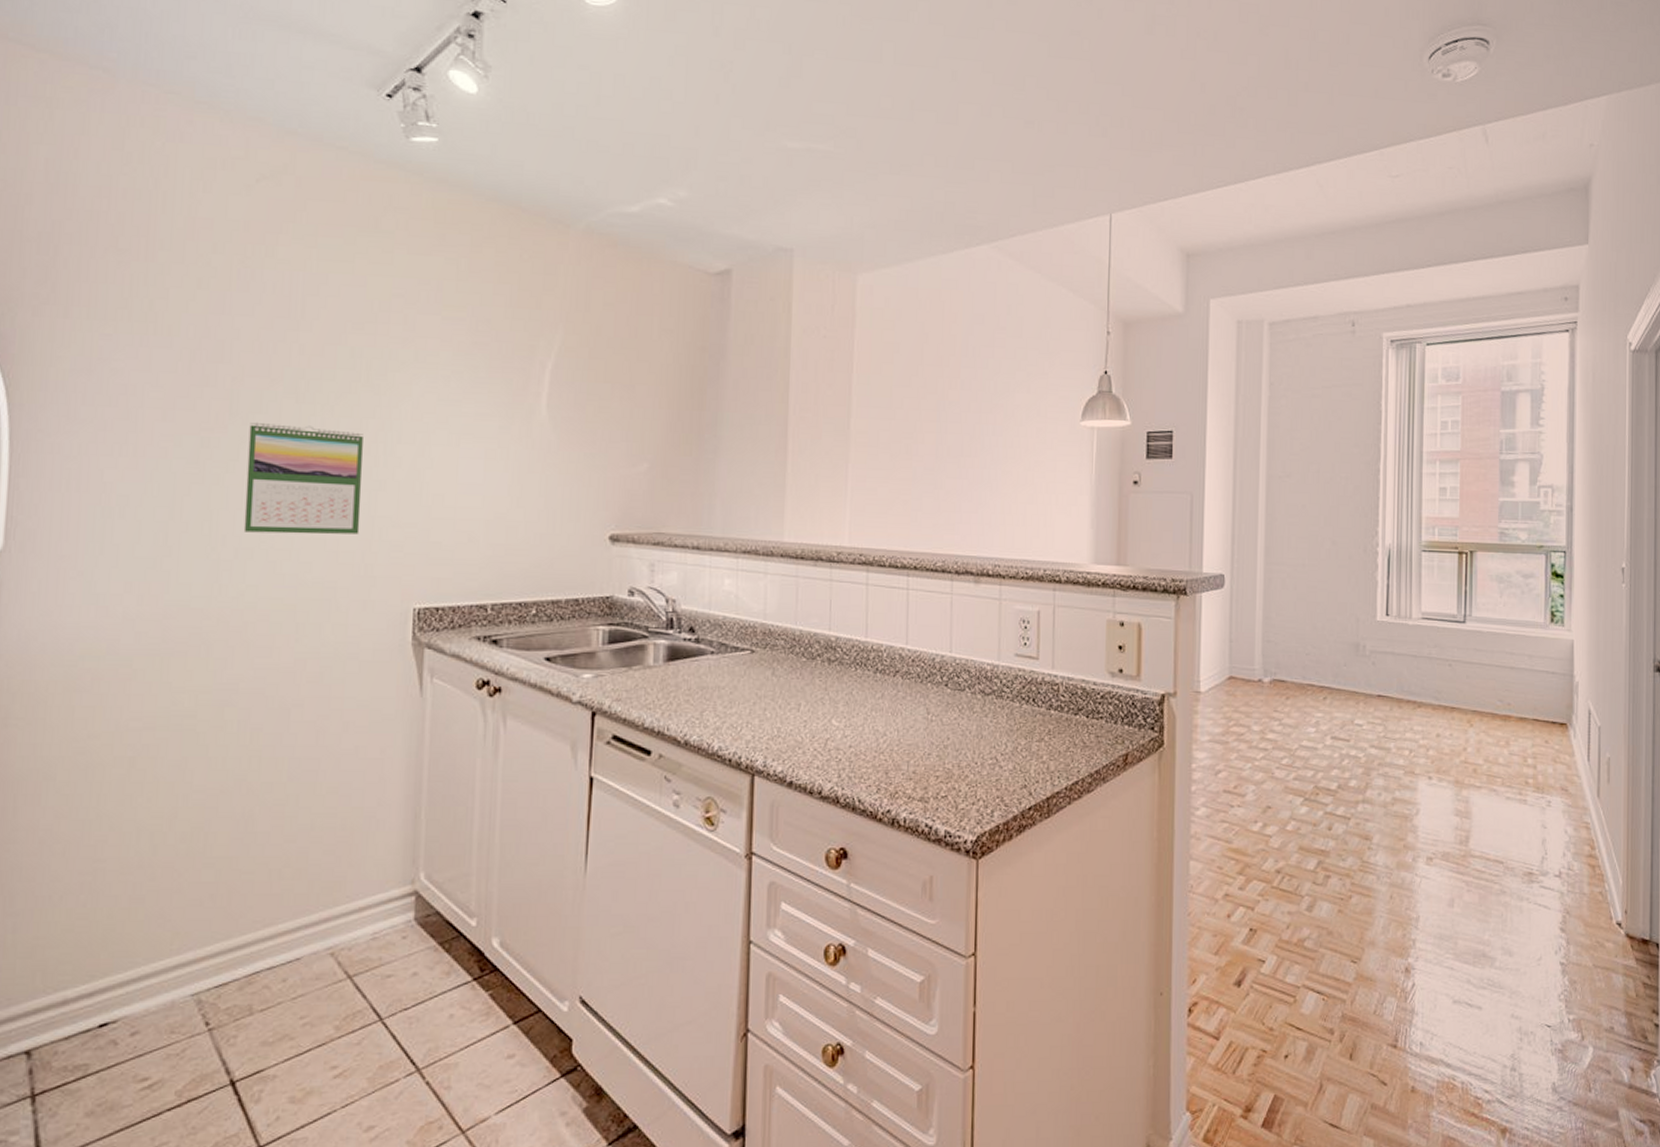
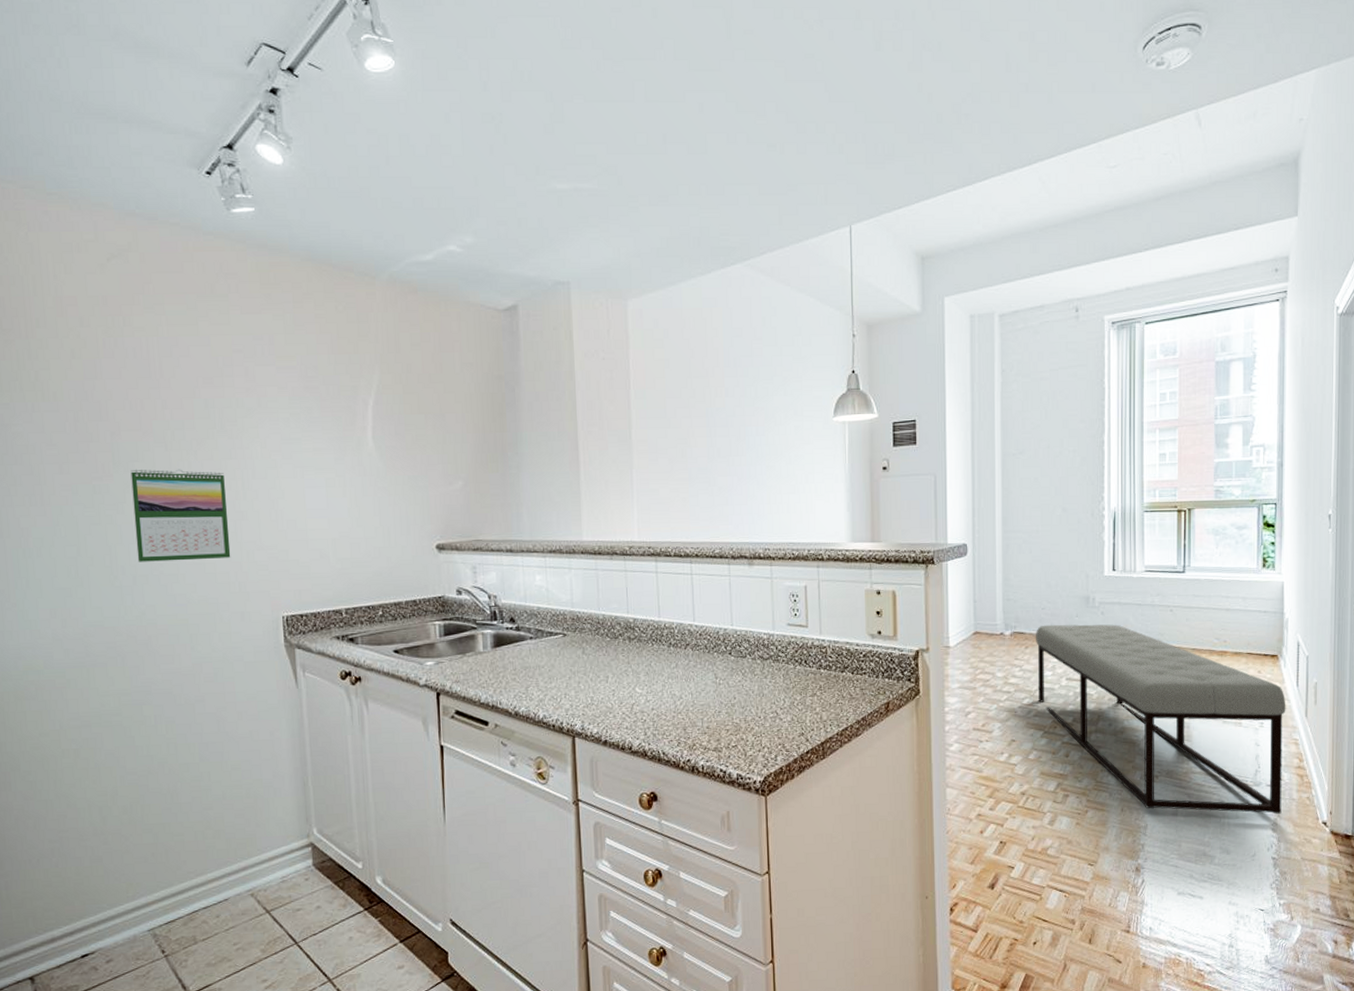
bench: none [1298,673,1576,911] -> present [1036,624,1286,814]

